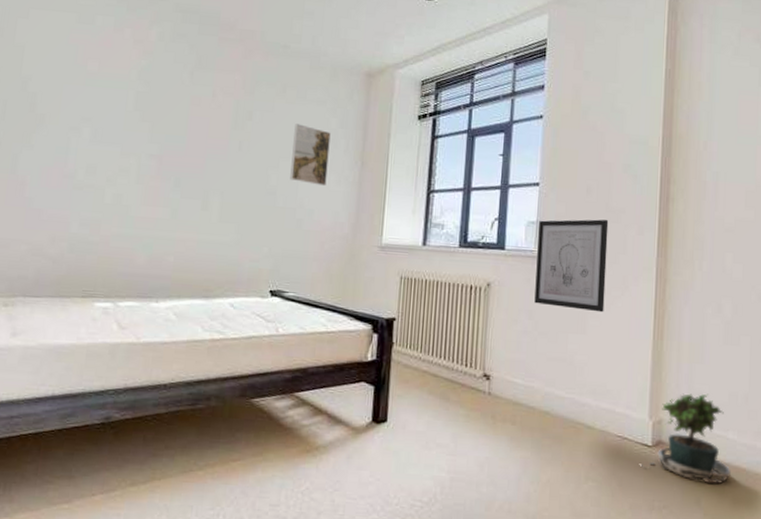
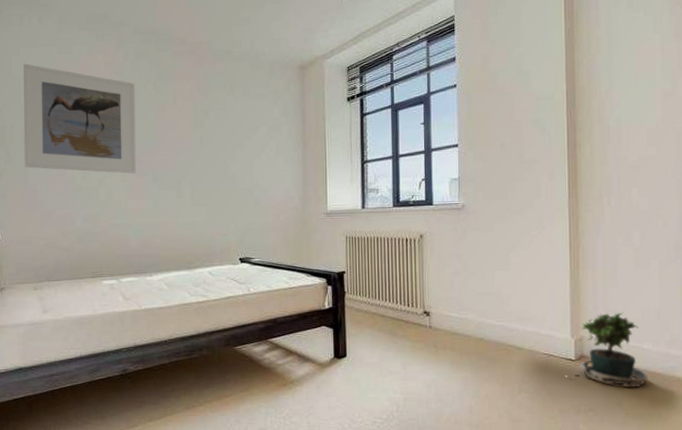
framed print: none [14,28,167,175] -> present [23,63,137,174]
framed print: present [290,124,331,187] -> none [244,117,276,168]
wall art: present [534,219,609,313] -> none [461,170,524,251]

